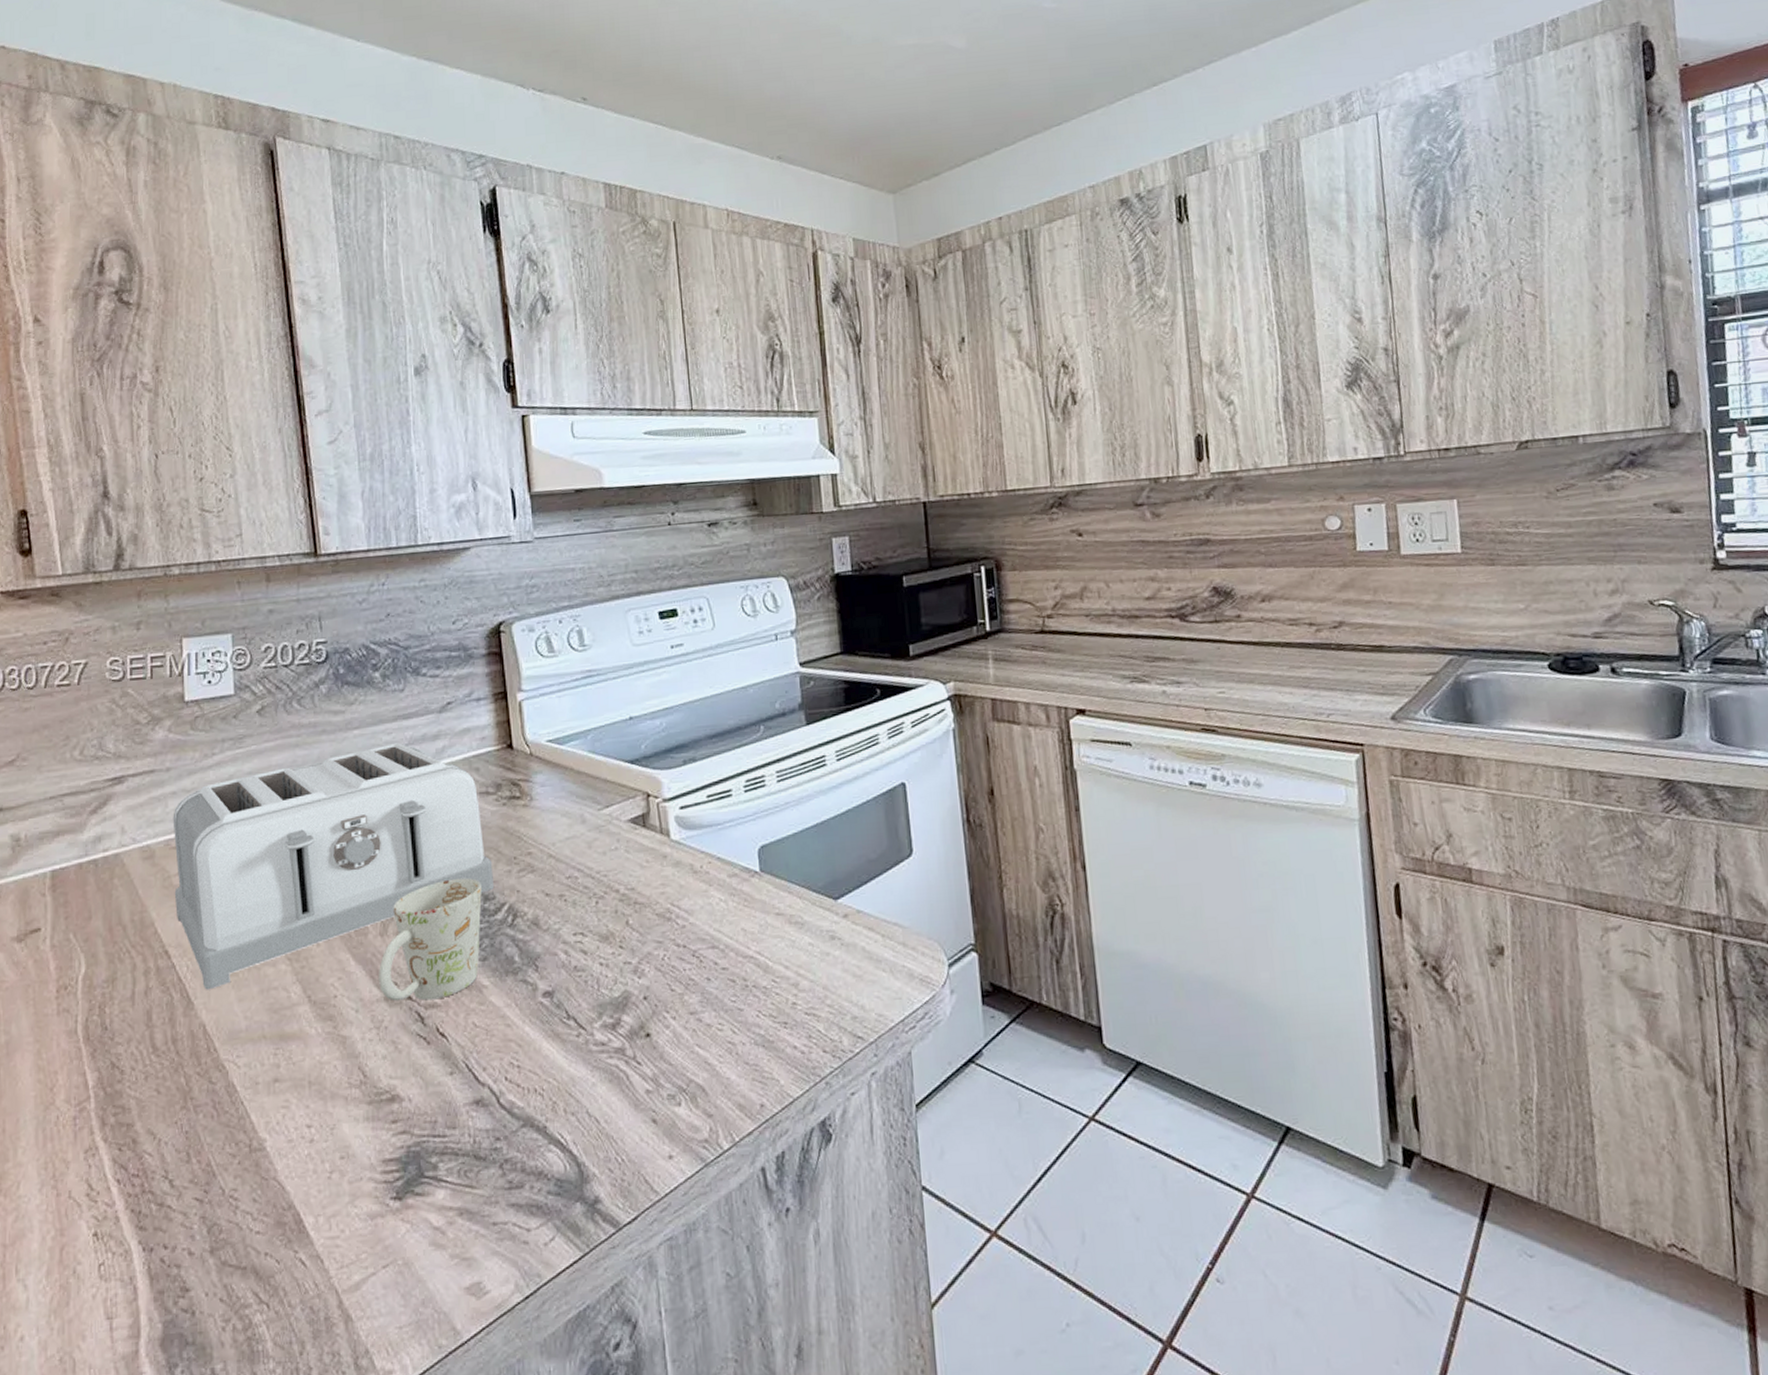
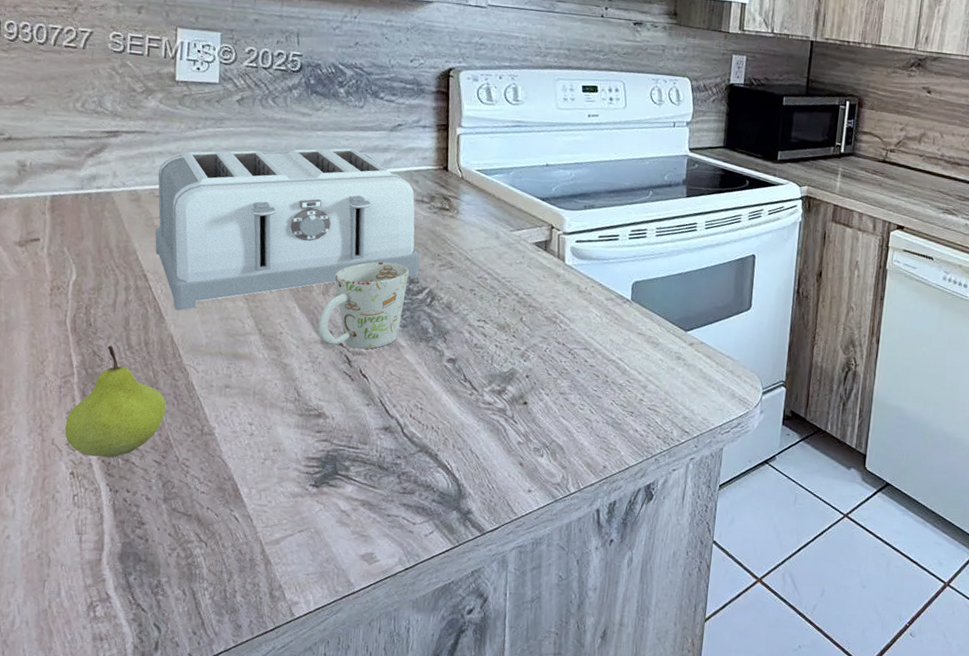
fruit: none [83,1052,205,1207] -> present [65,346,167,458]

